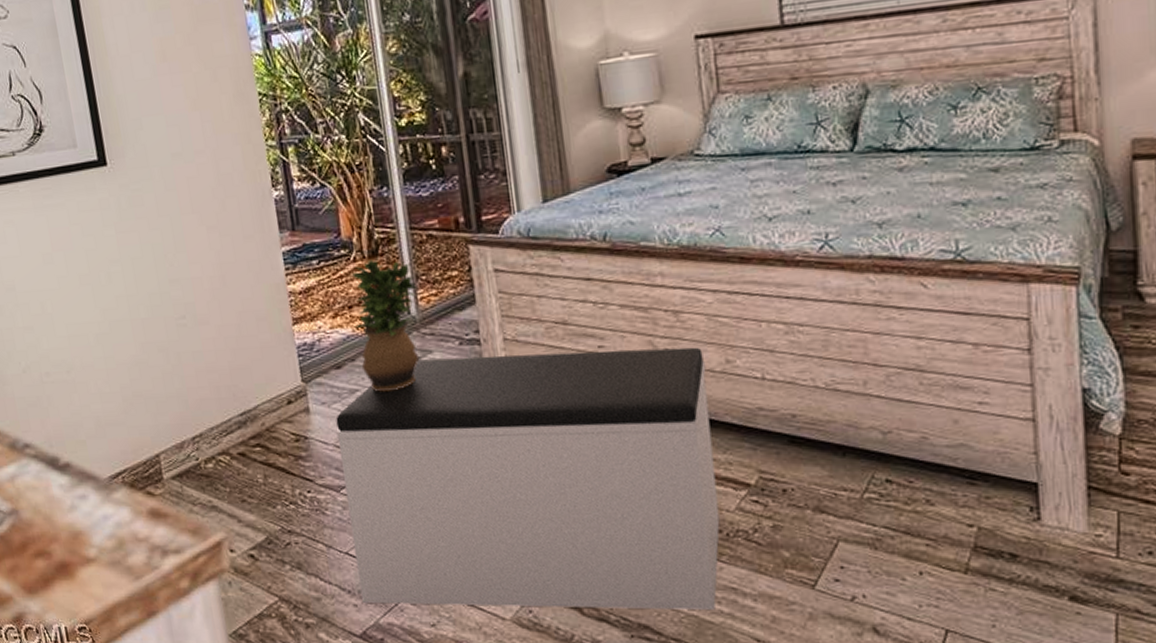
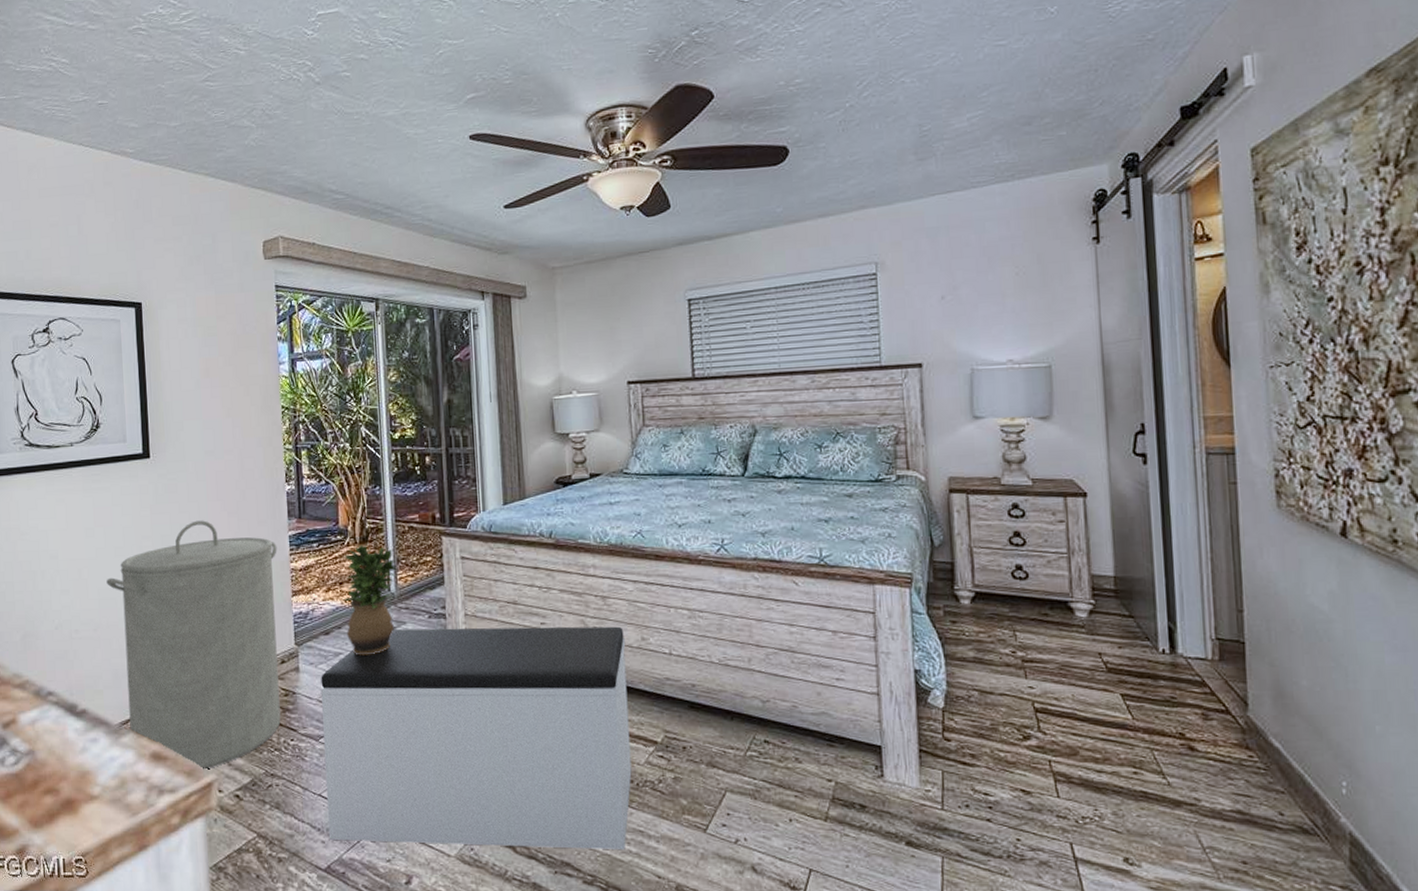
laundry hamper: none [74,238,294,527] -> present [106,520,281,770]

